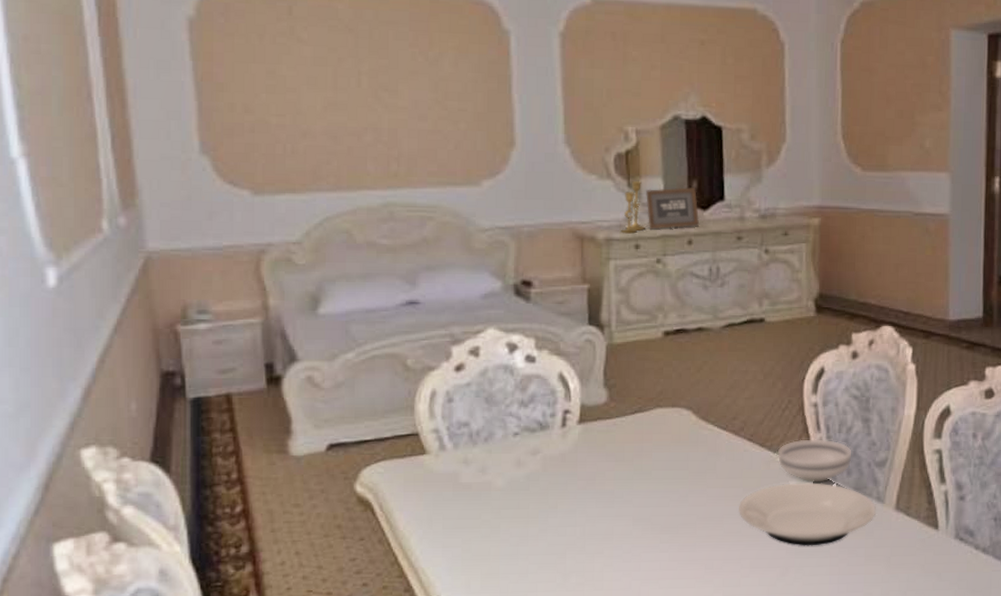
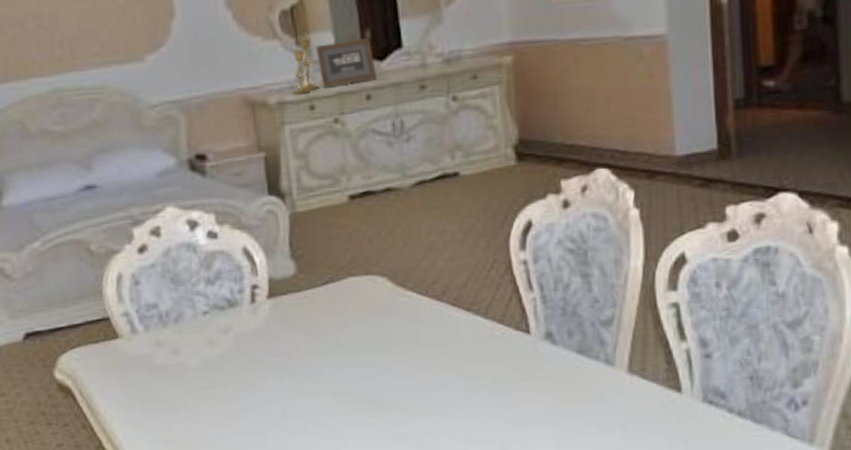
plate: present [739,483,876,546] -> none [448,346,605,417]
bowl: present [777,438,852,483] -> none [485,298,573,348]

